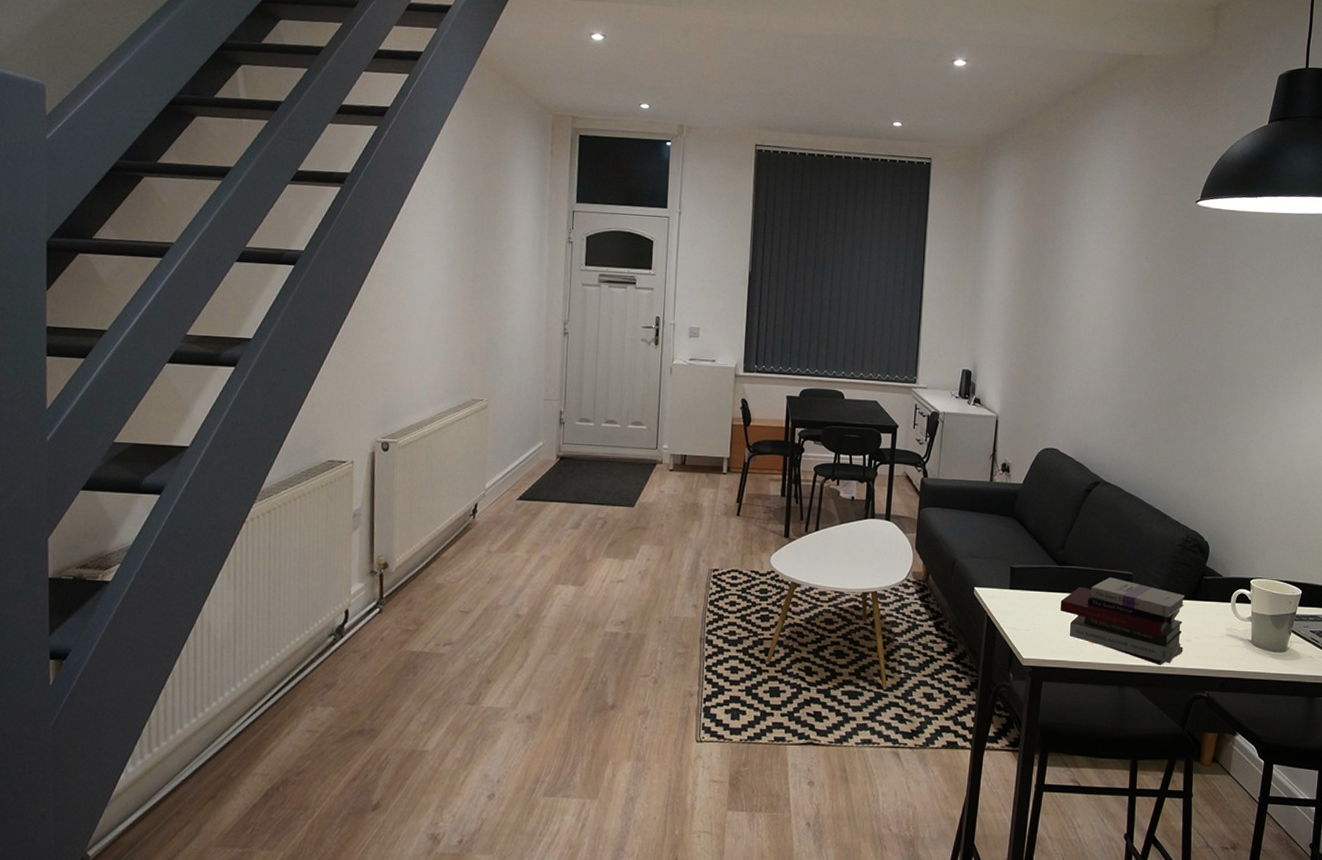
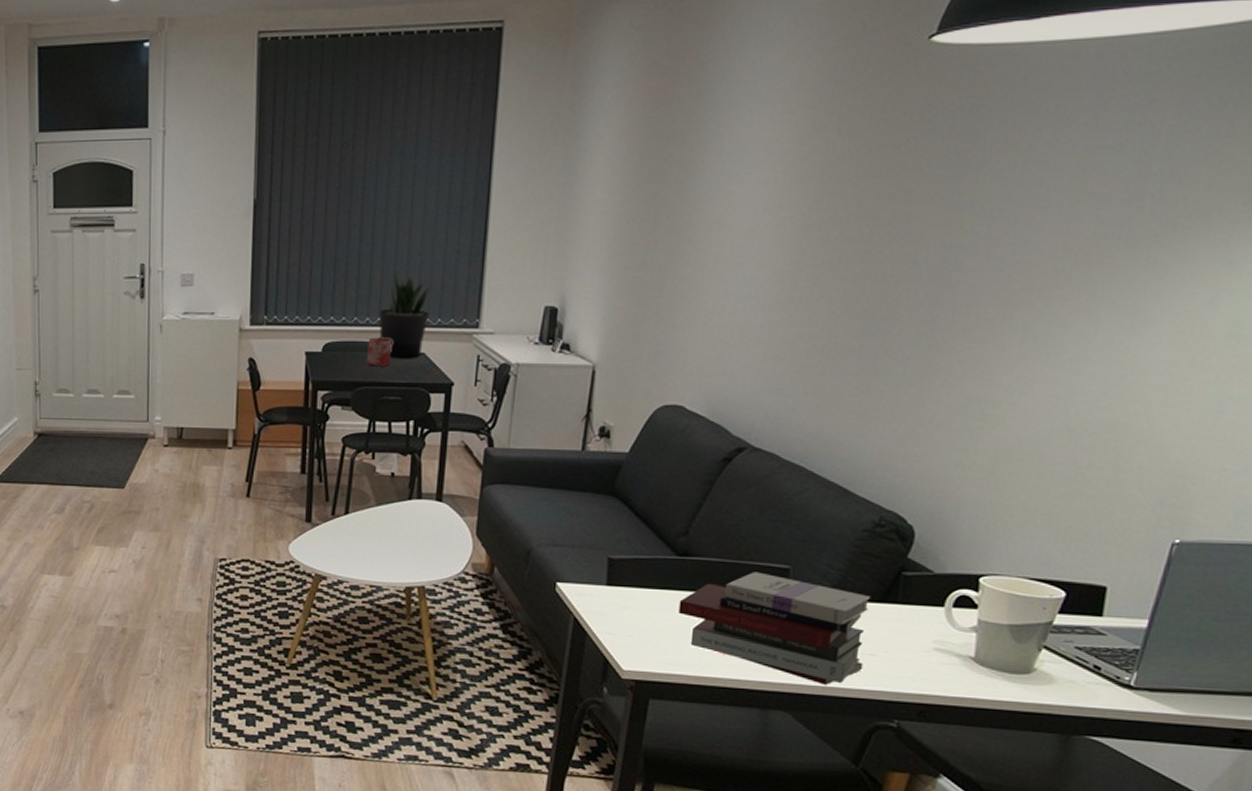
vase: none [834,387,853,410] -> present [367,337,392,366]
planter: none [843,335,883,406] -> present [379,271,432,359]

